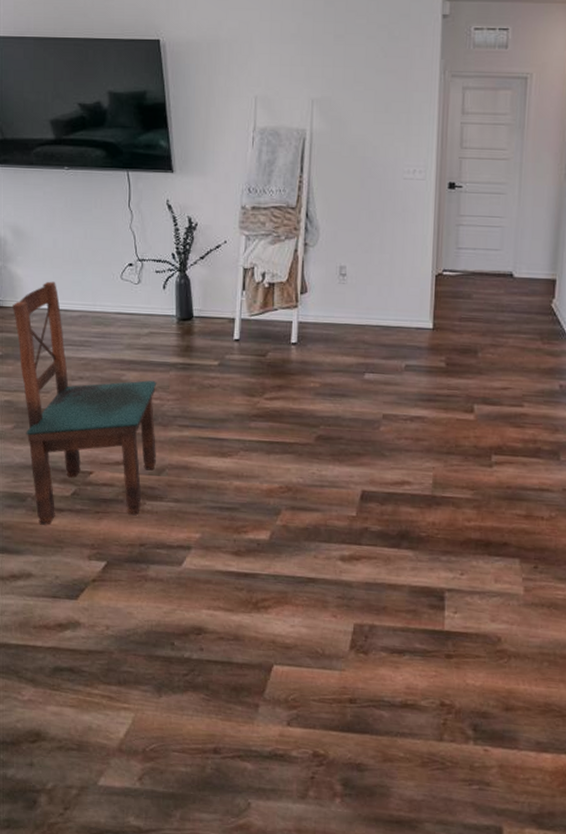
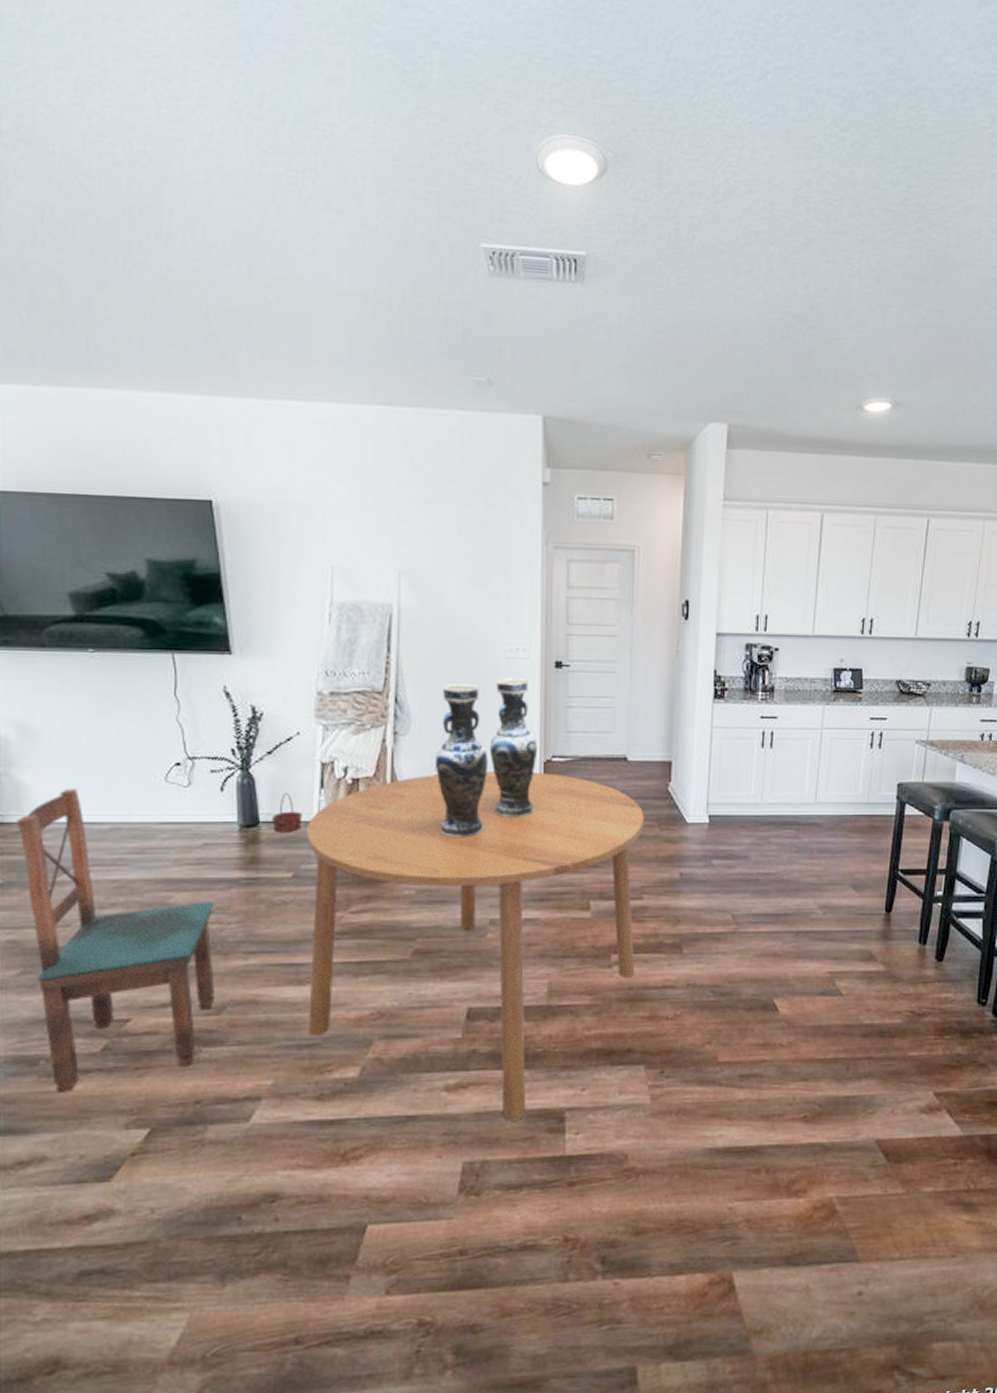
basket: none [202,293,228,327] -> present [271,793,302,832]
dining table: none [229,281,528,594] -> present [305,771,644,1121]
vase: none [339,197,431,341] -> present [436,678,538,838]

